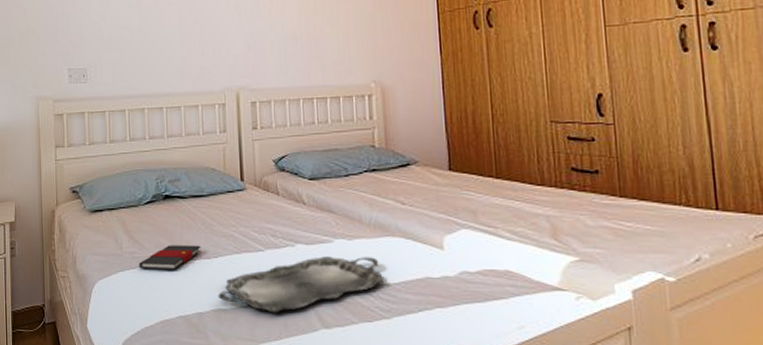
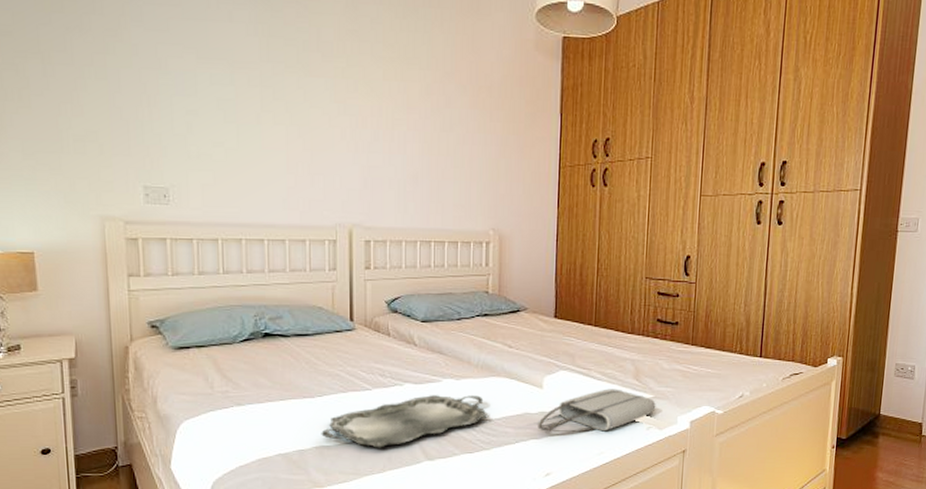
book: present [138,245,201,270] -> none [232,384,304,409]
tote bag: none [442,250,584,302] -> present [538,389,656,433]

